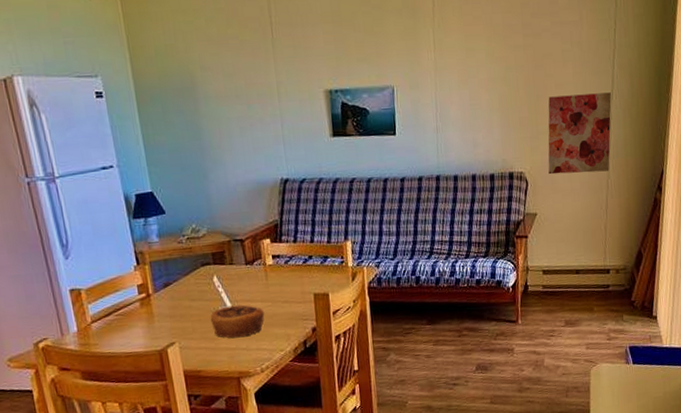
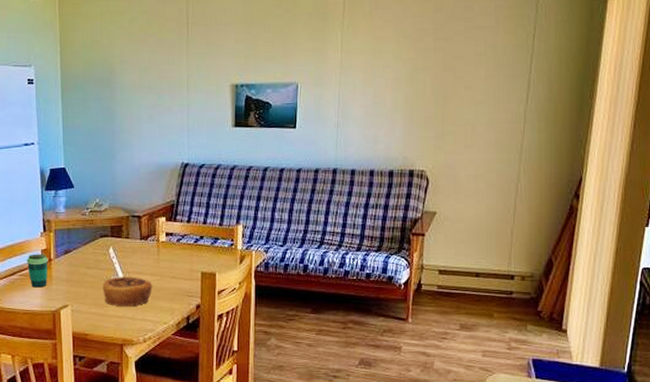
cup: none [121,289,149,327] -> present [26,254,48,288]
wall art: present [548,92,612,175] -> none [452,96,526,175]

